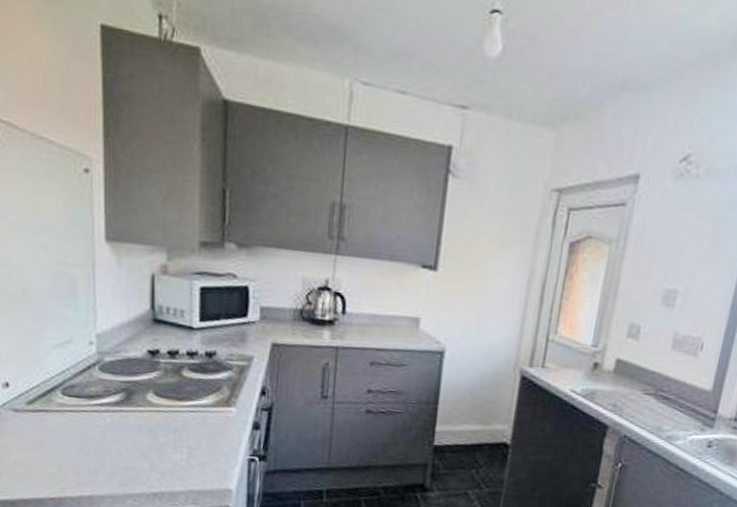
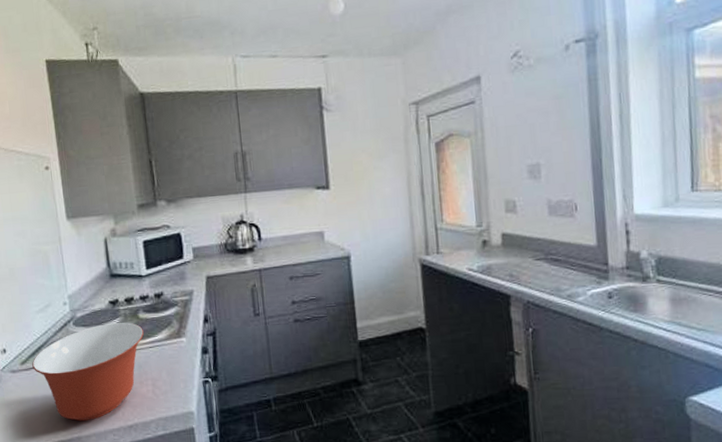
mixing bowl: none [41,375,186,480] -> present [32,322,144,421]

